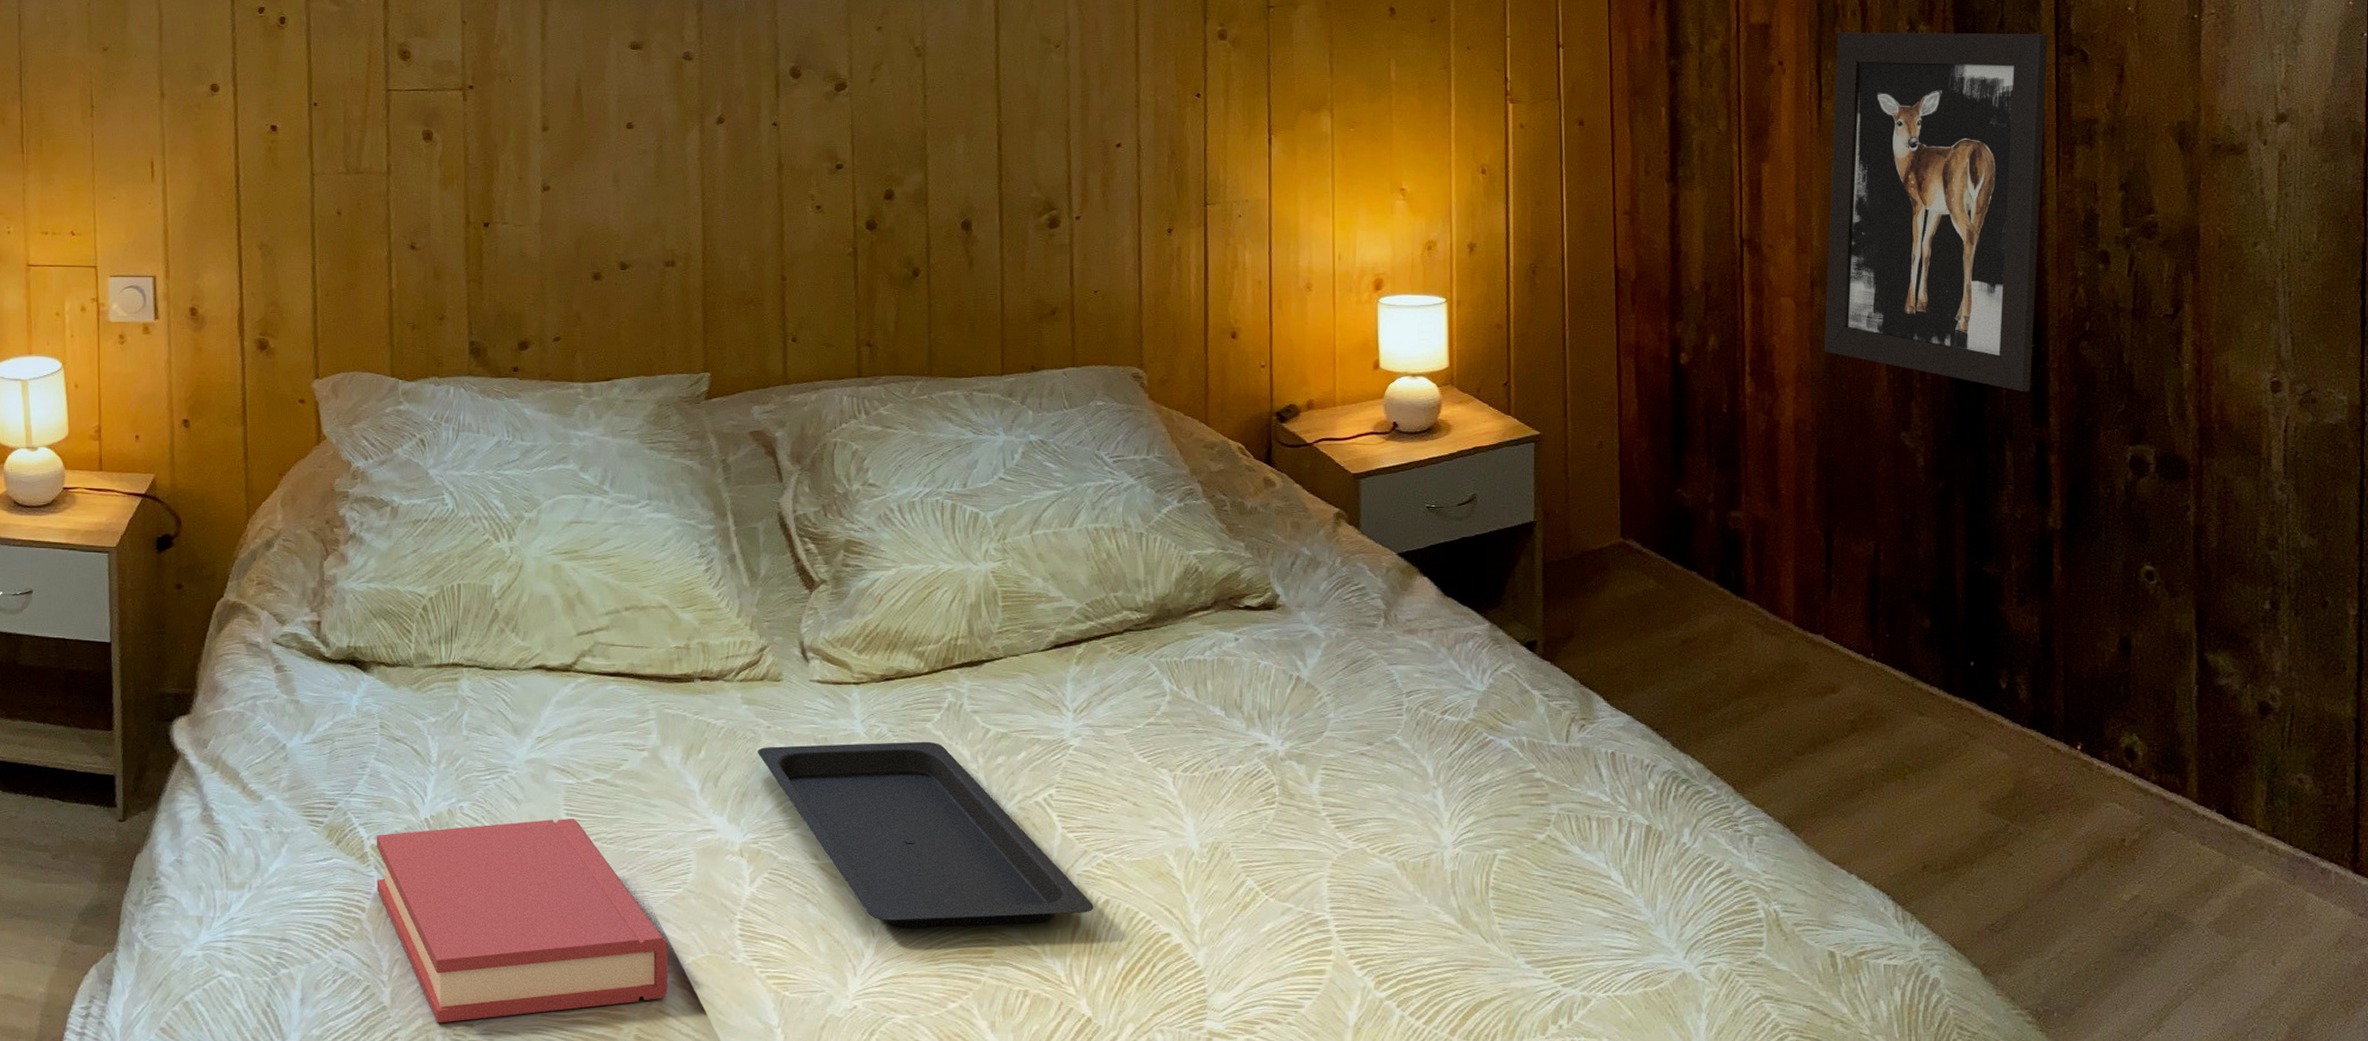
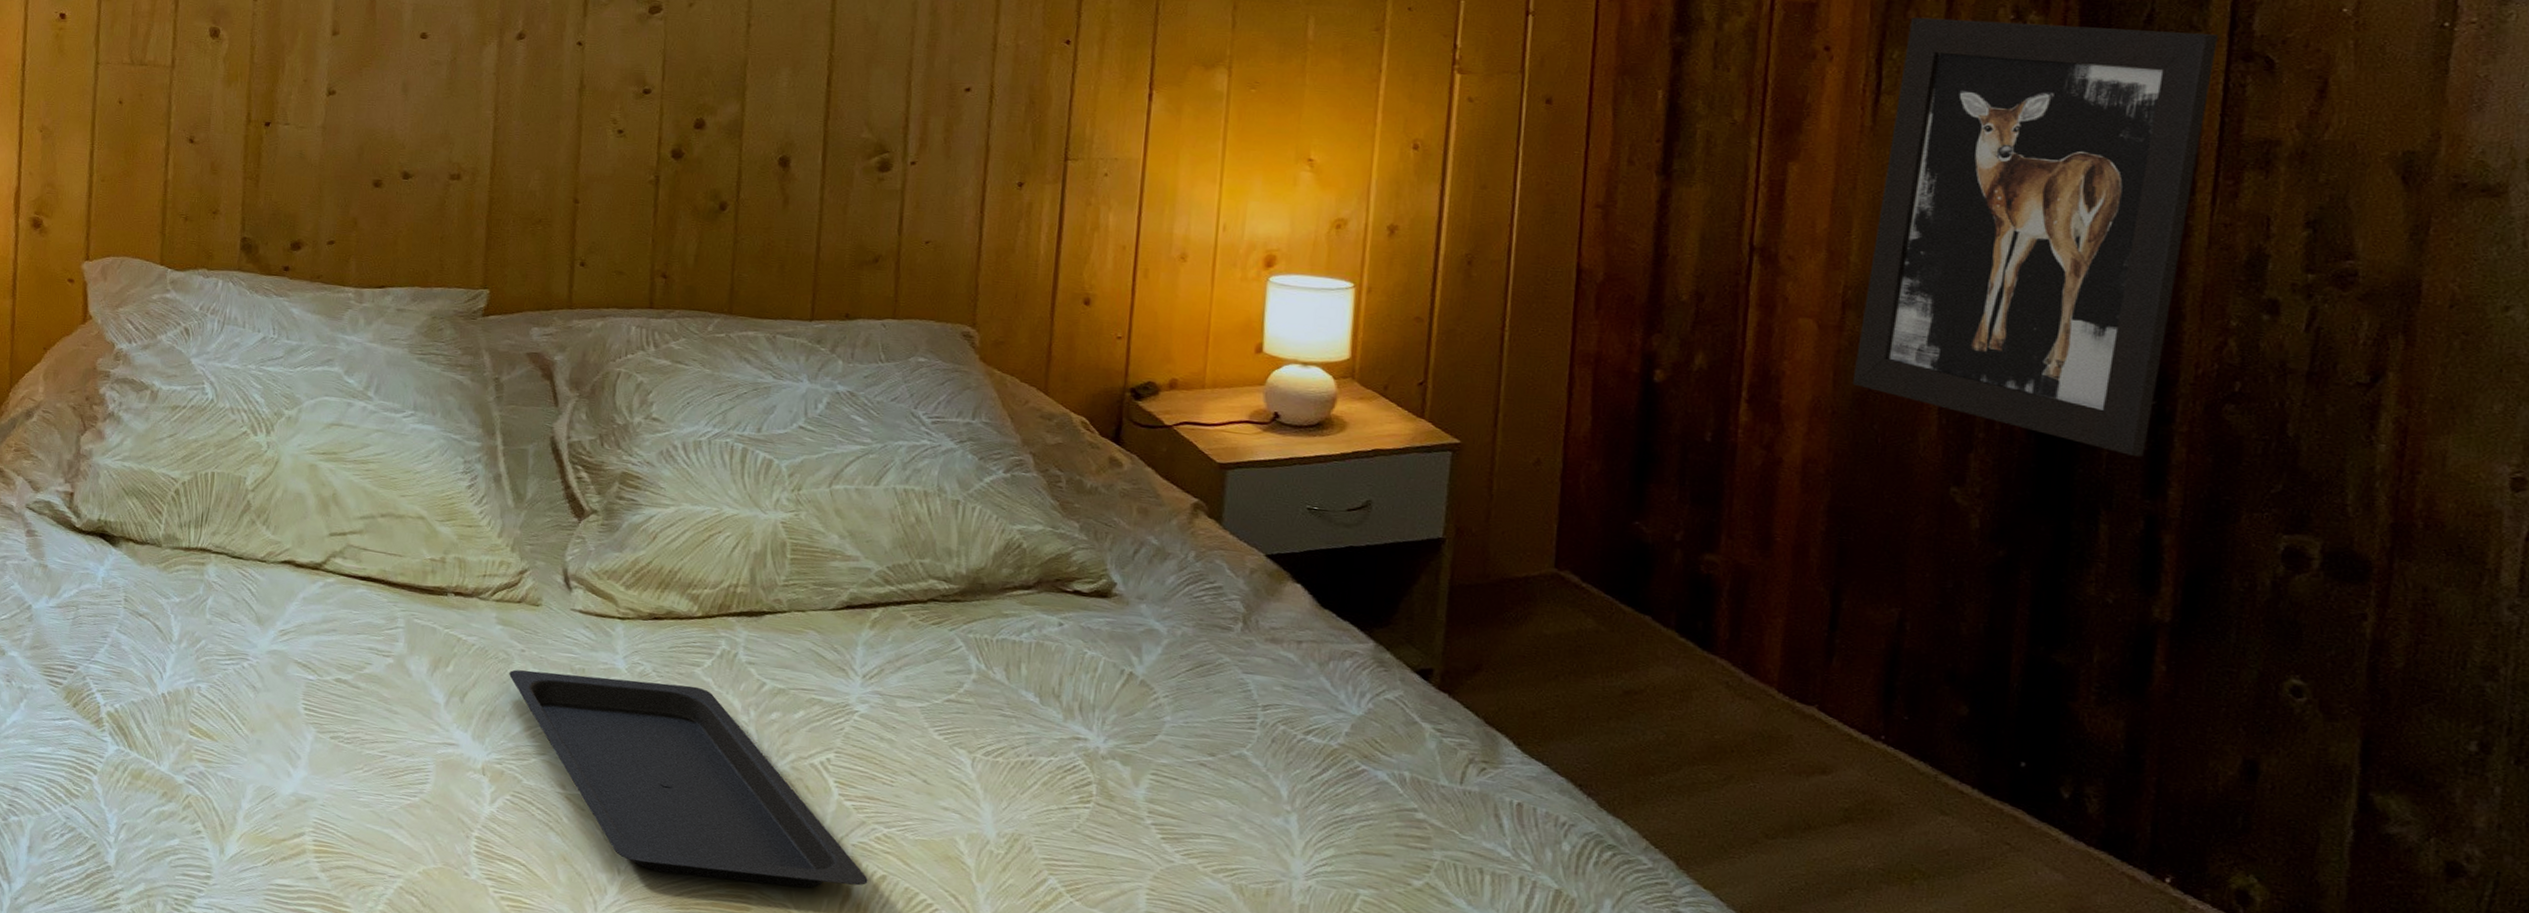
hardback book: present [376,818,668,1023] -> none [109,702,399,903]

